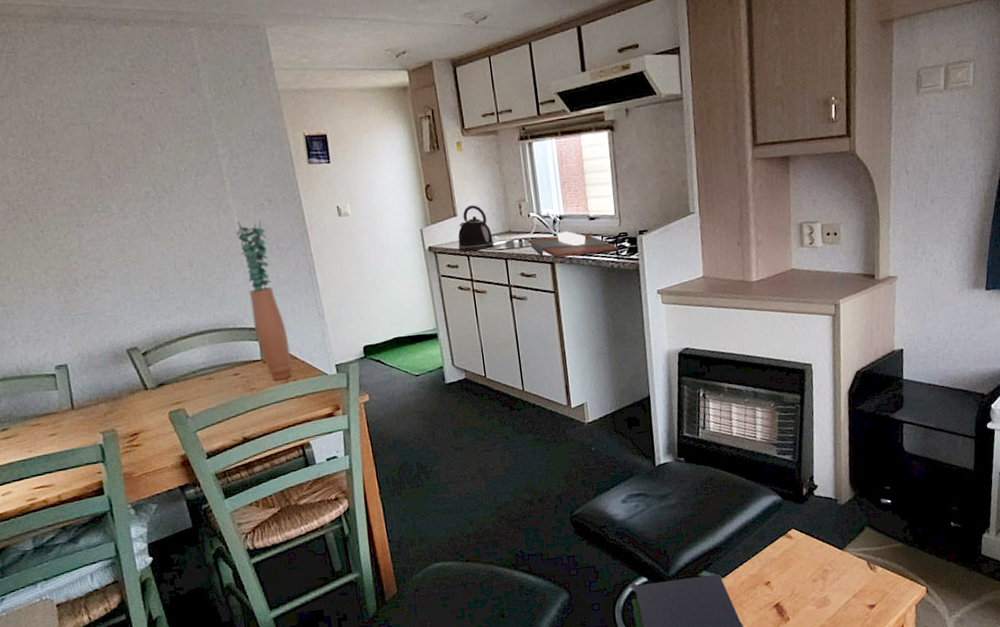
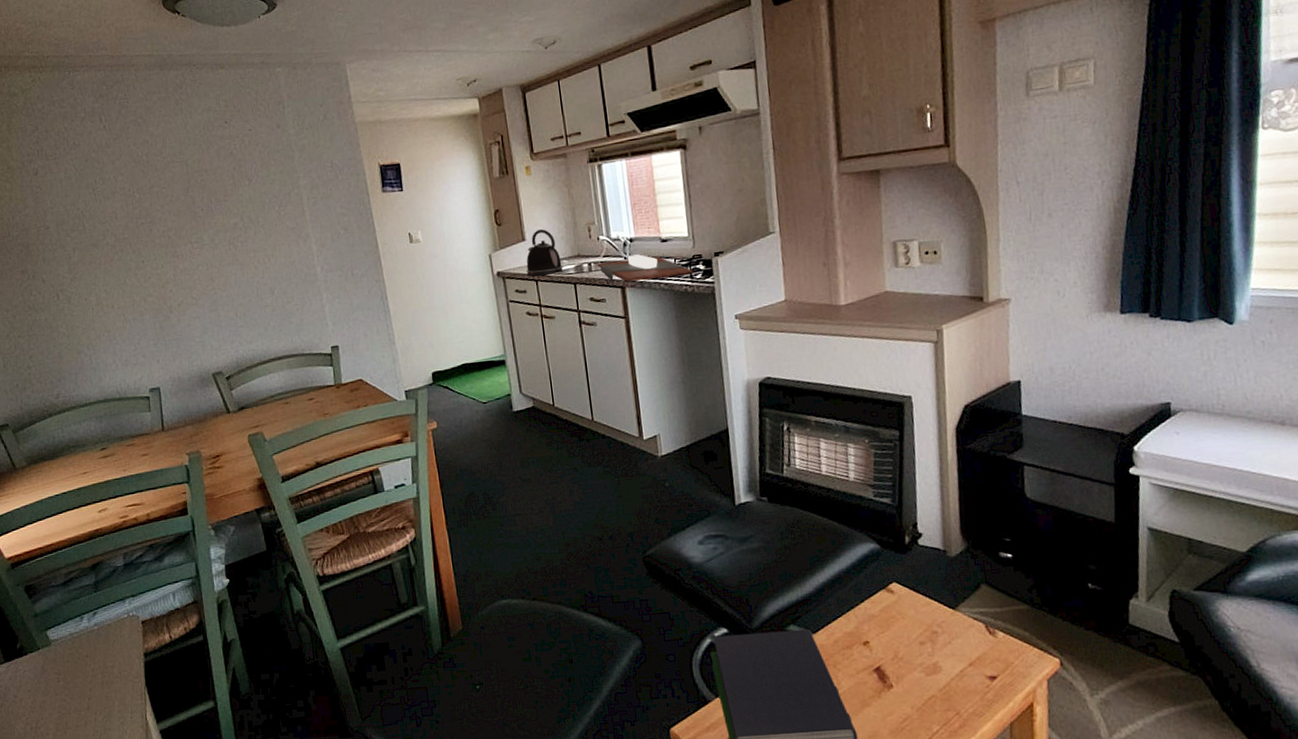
vase: present [236,220,293,381] -> none [314,248,364,406]

